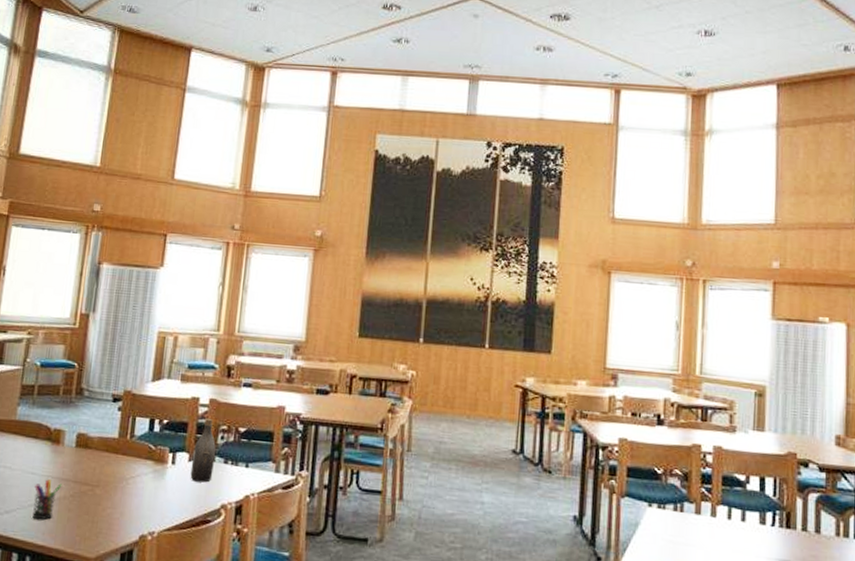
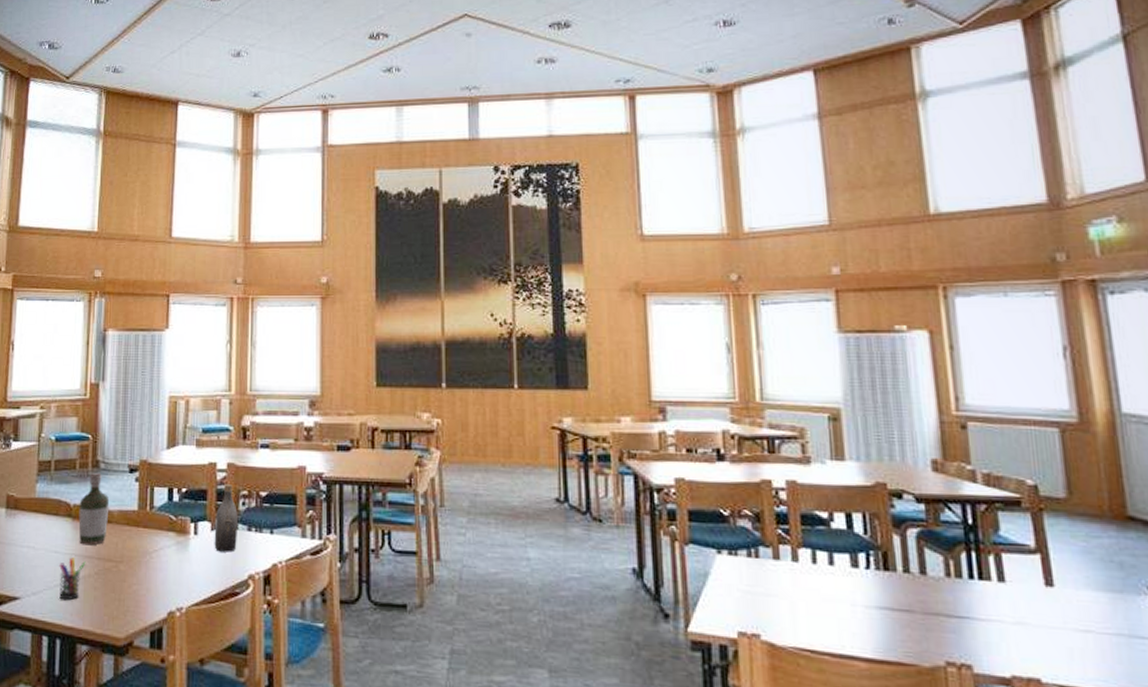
bottle: none [57,399,91,469] -> present [78,472,110,546]

